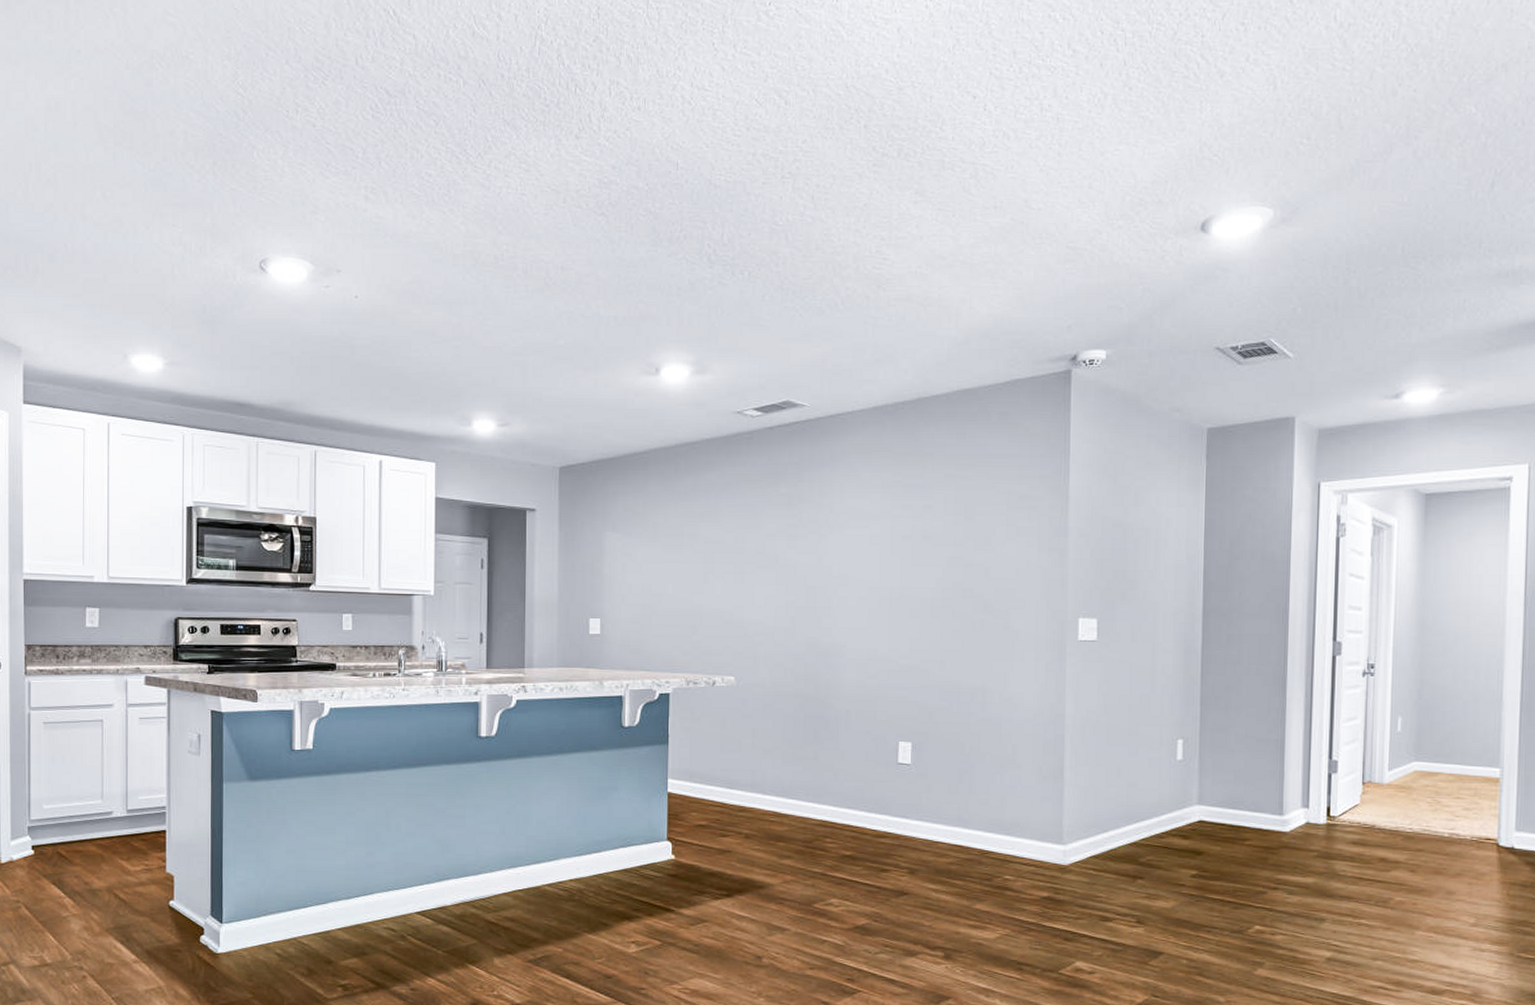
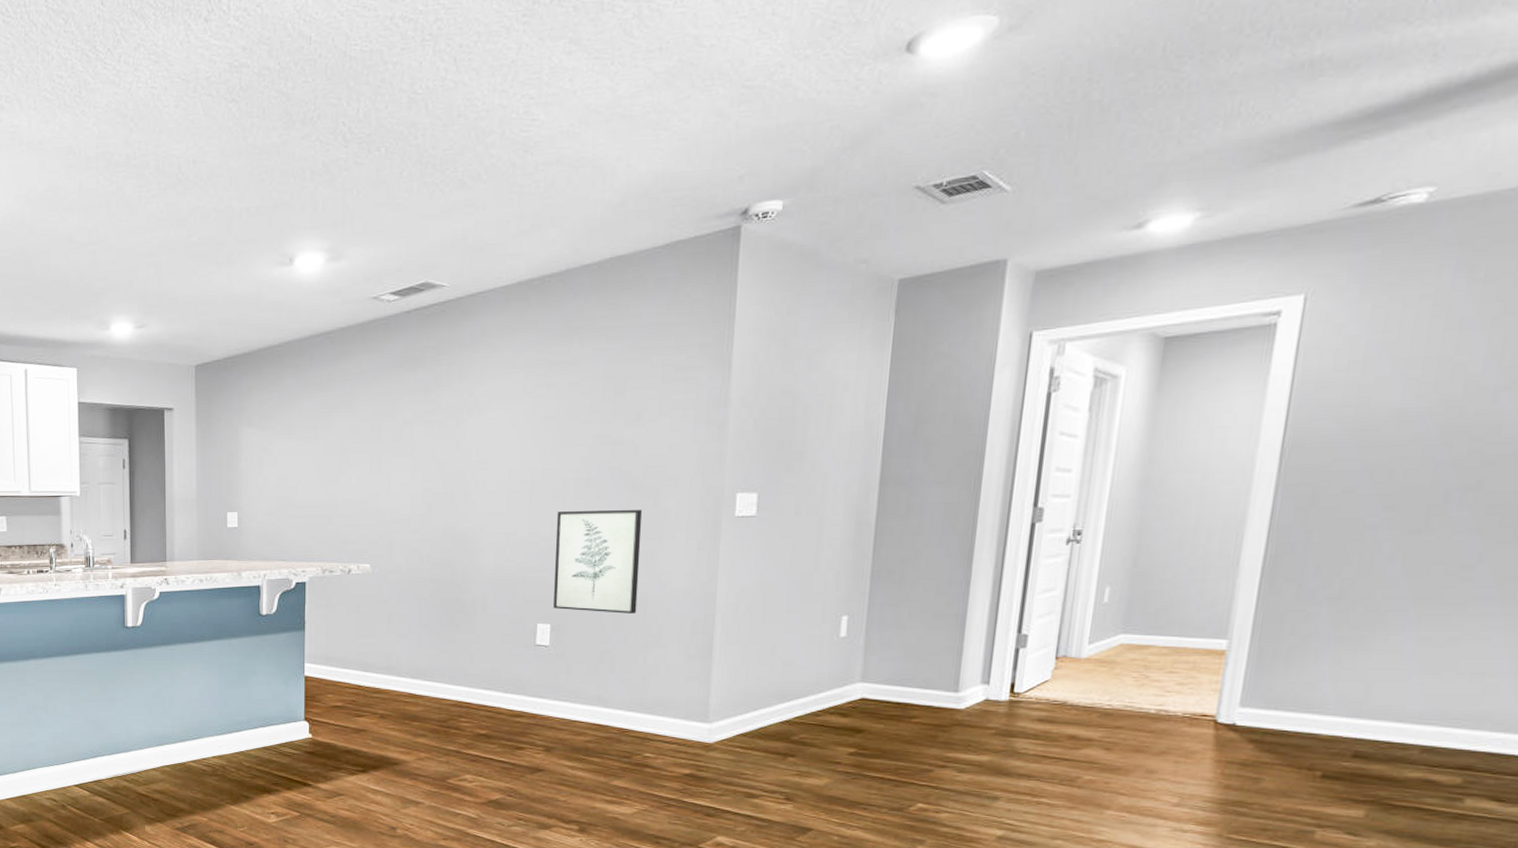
wall art: none [914,630,995,733] -> present [553,509,643,613]

